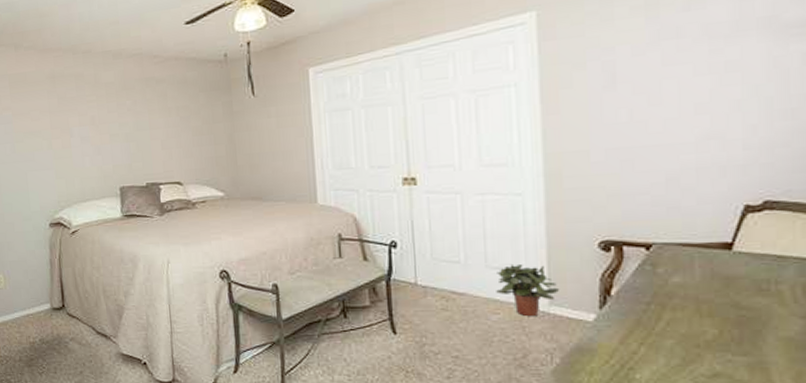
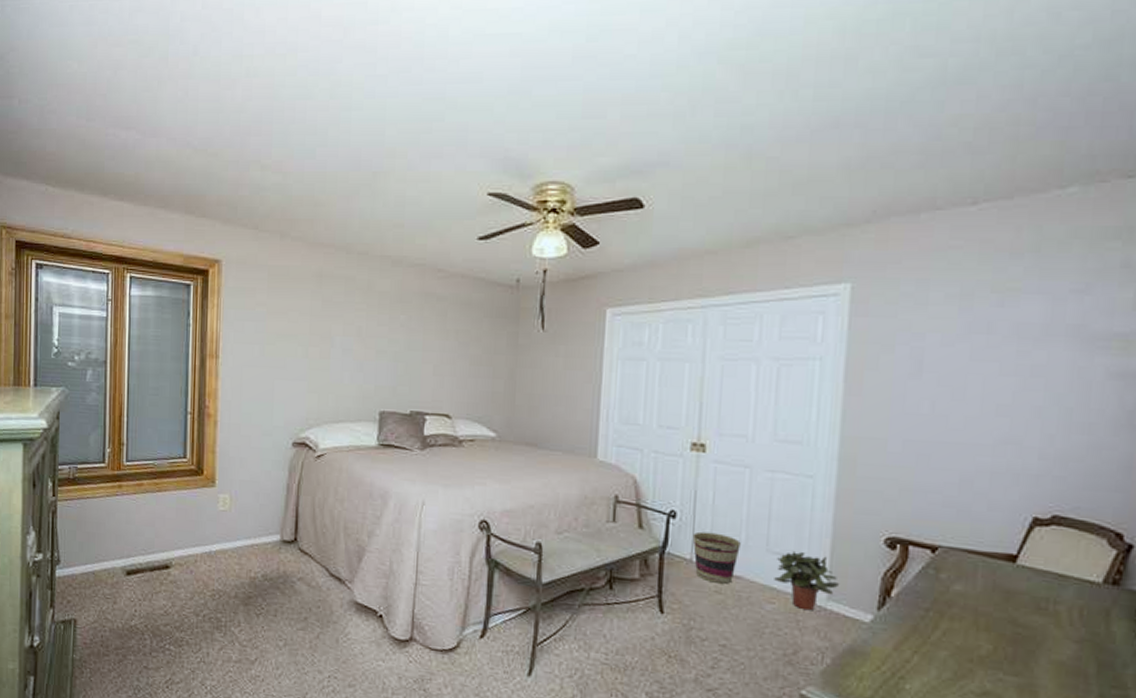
basket: none [414,256,461,301] -> present [692,531,741,584]

